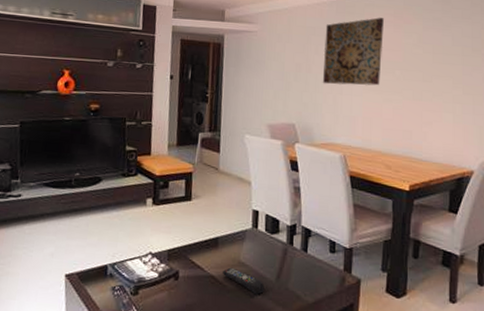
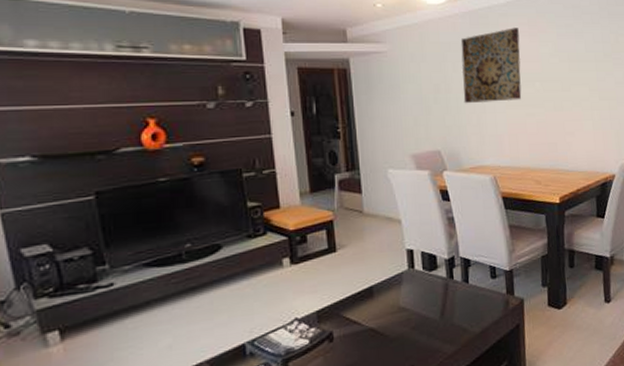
remote control: present [223,267,265,295] -> none [383,315,429,338]

